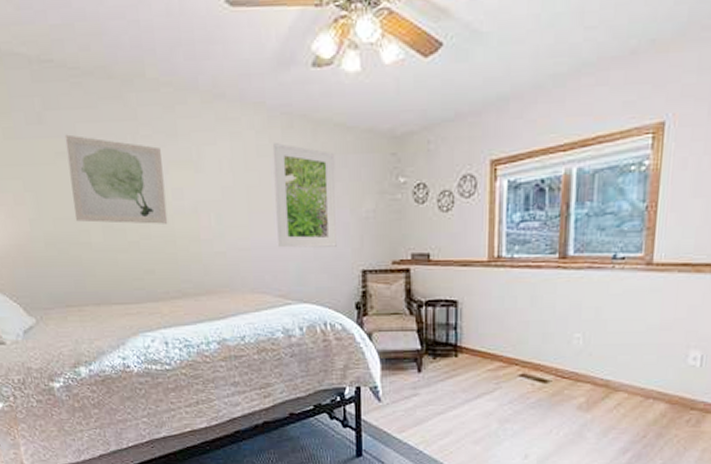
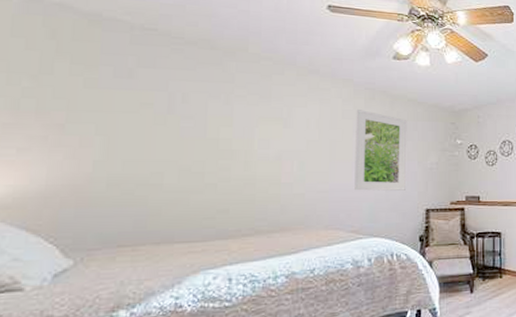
wall art: present [64,134,168,224] -> none [149,89,253,169]

